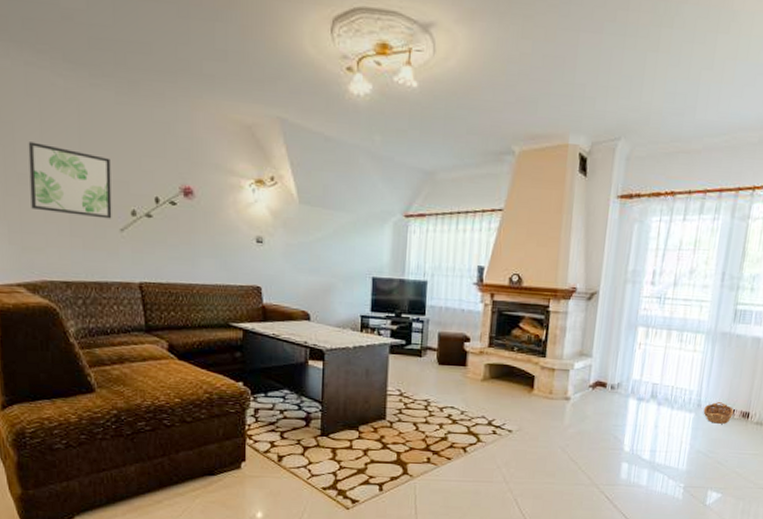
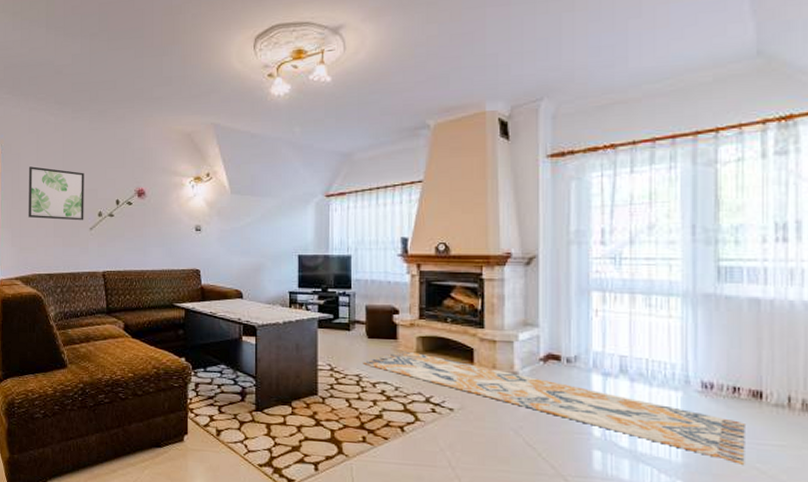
rug: none [432,377,734,471] -> present [362,351,745,466]
basket: present [703,402,735,424] -> none [694,378,740,406]

